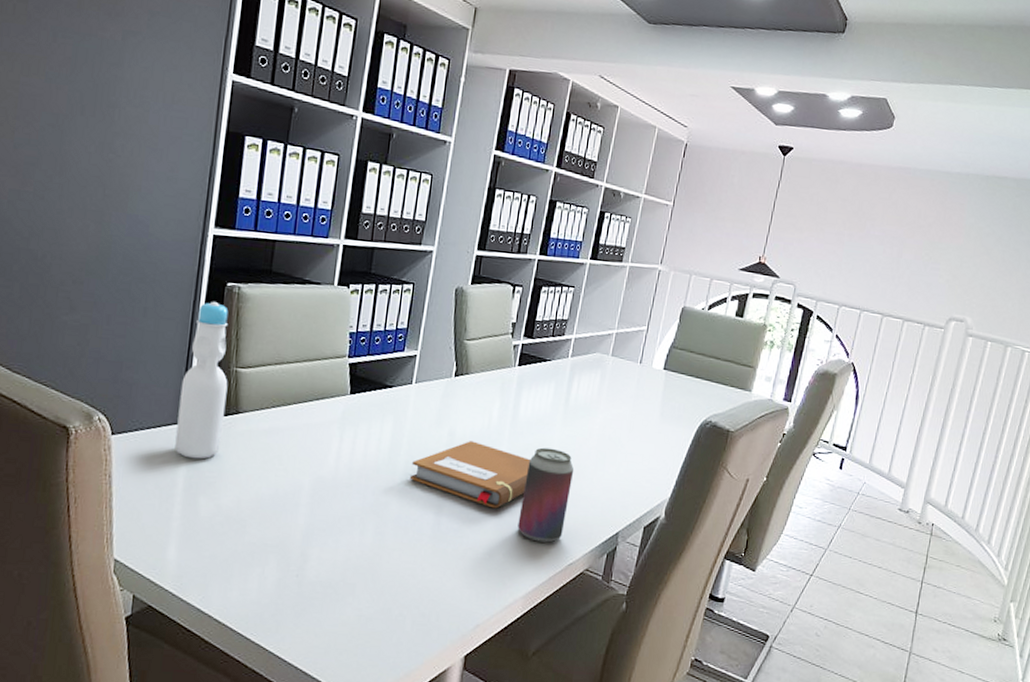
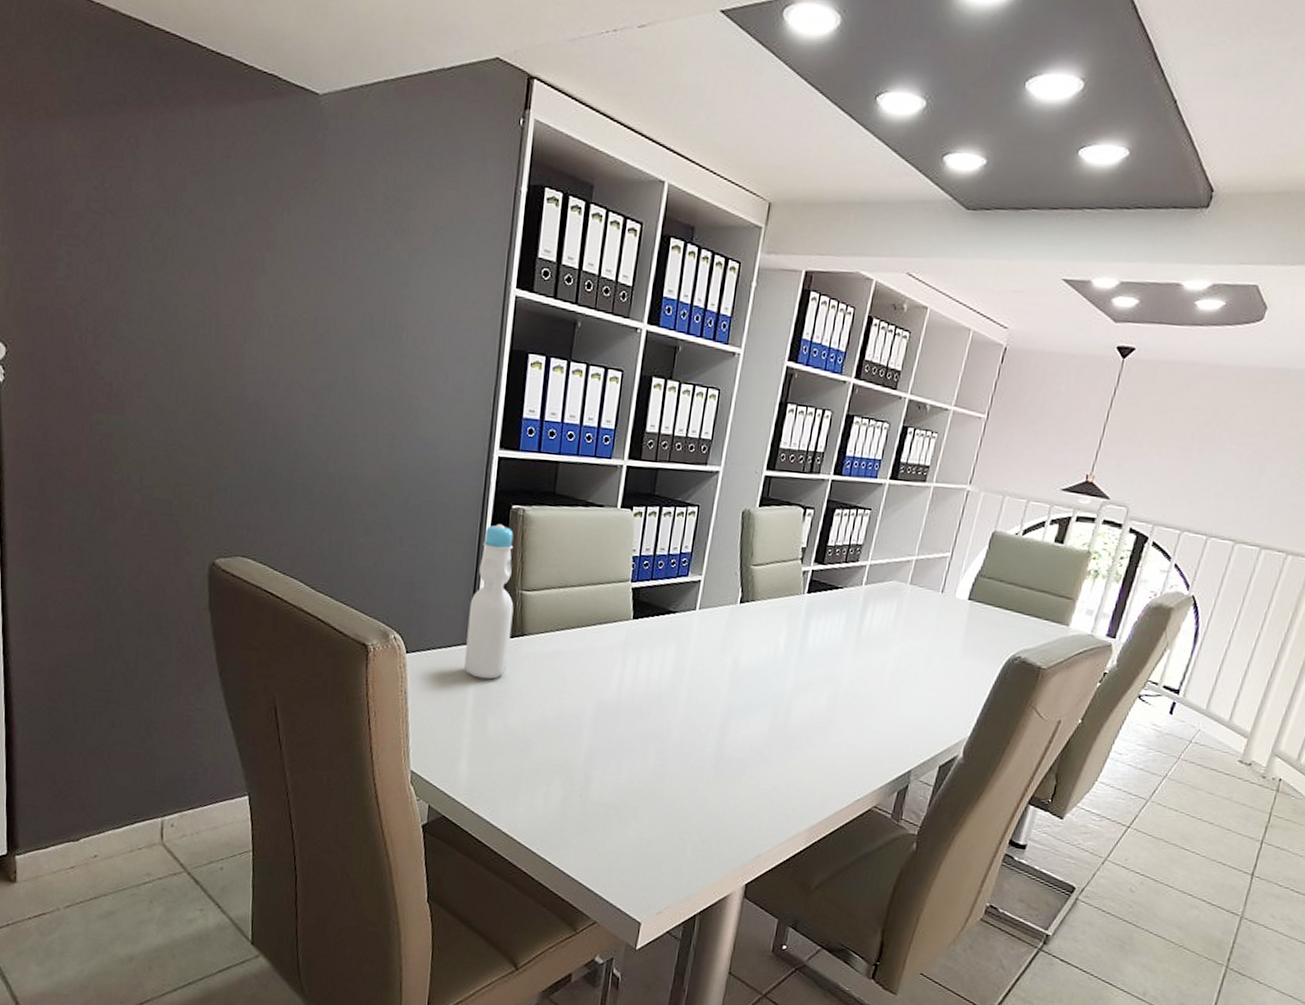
notebook: present [409,441,531,509] -> none [692,670,819,740]
beverage can: present [517,447,575,543] -> none [802,679,865,777]

